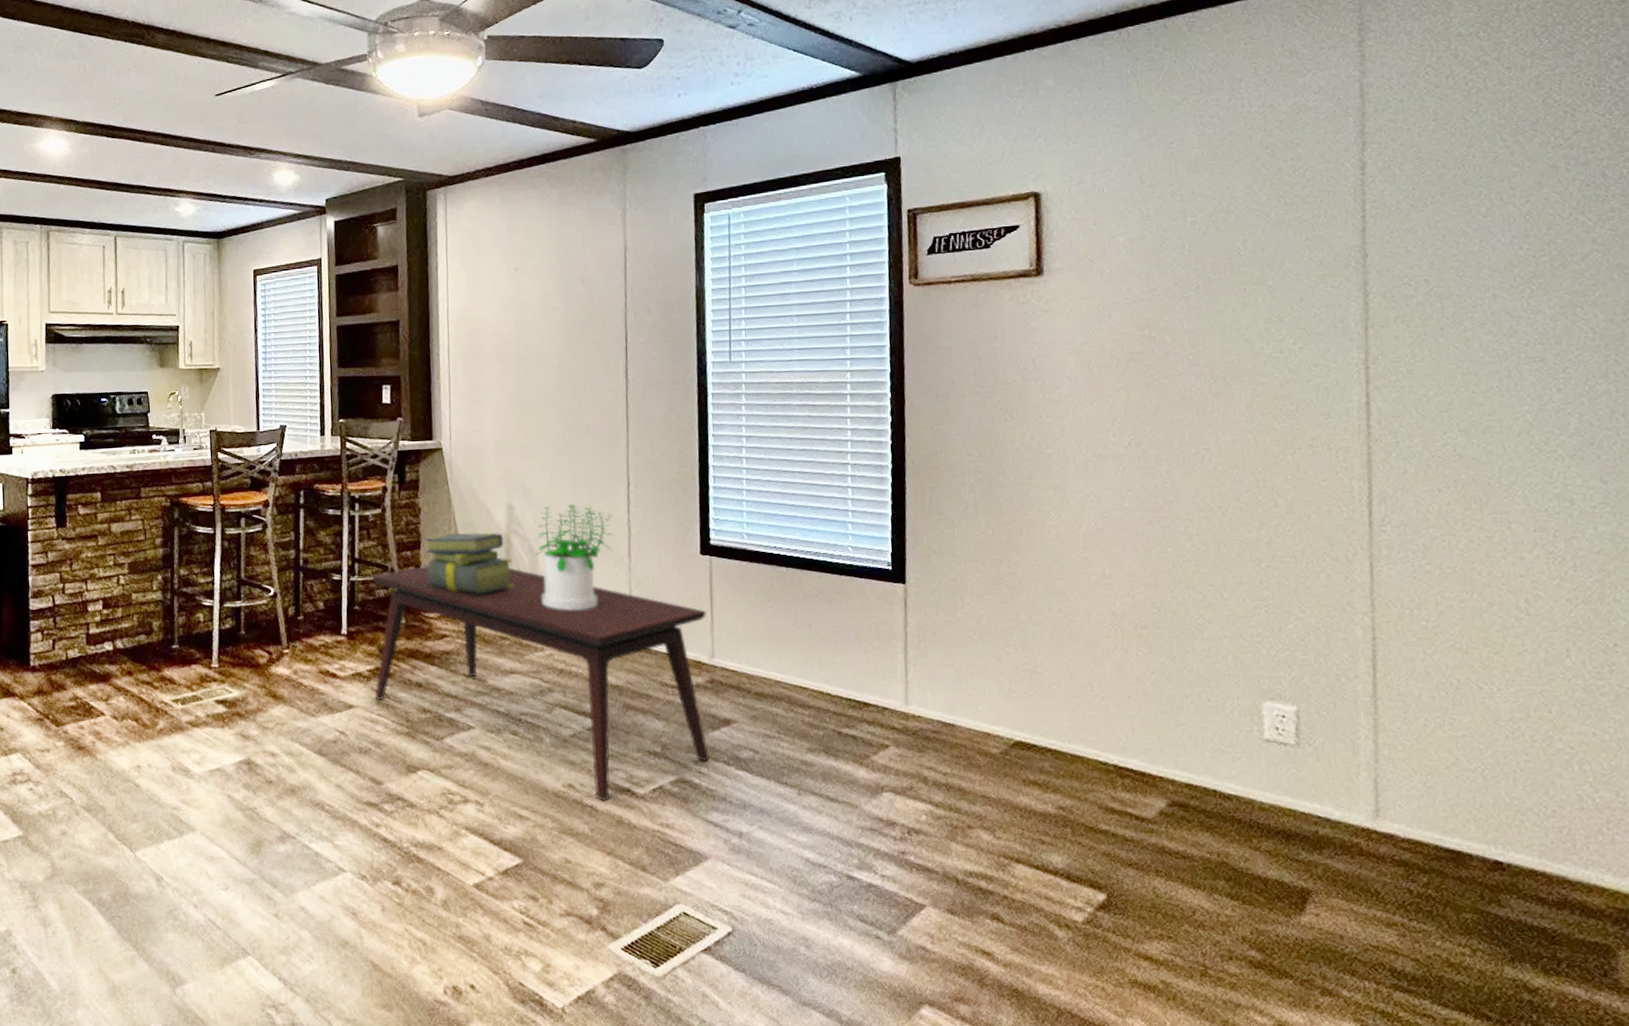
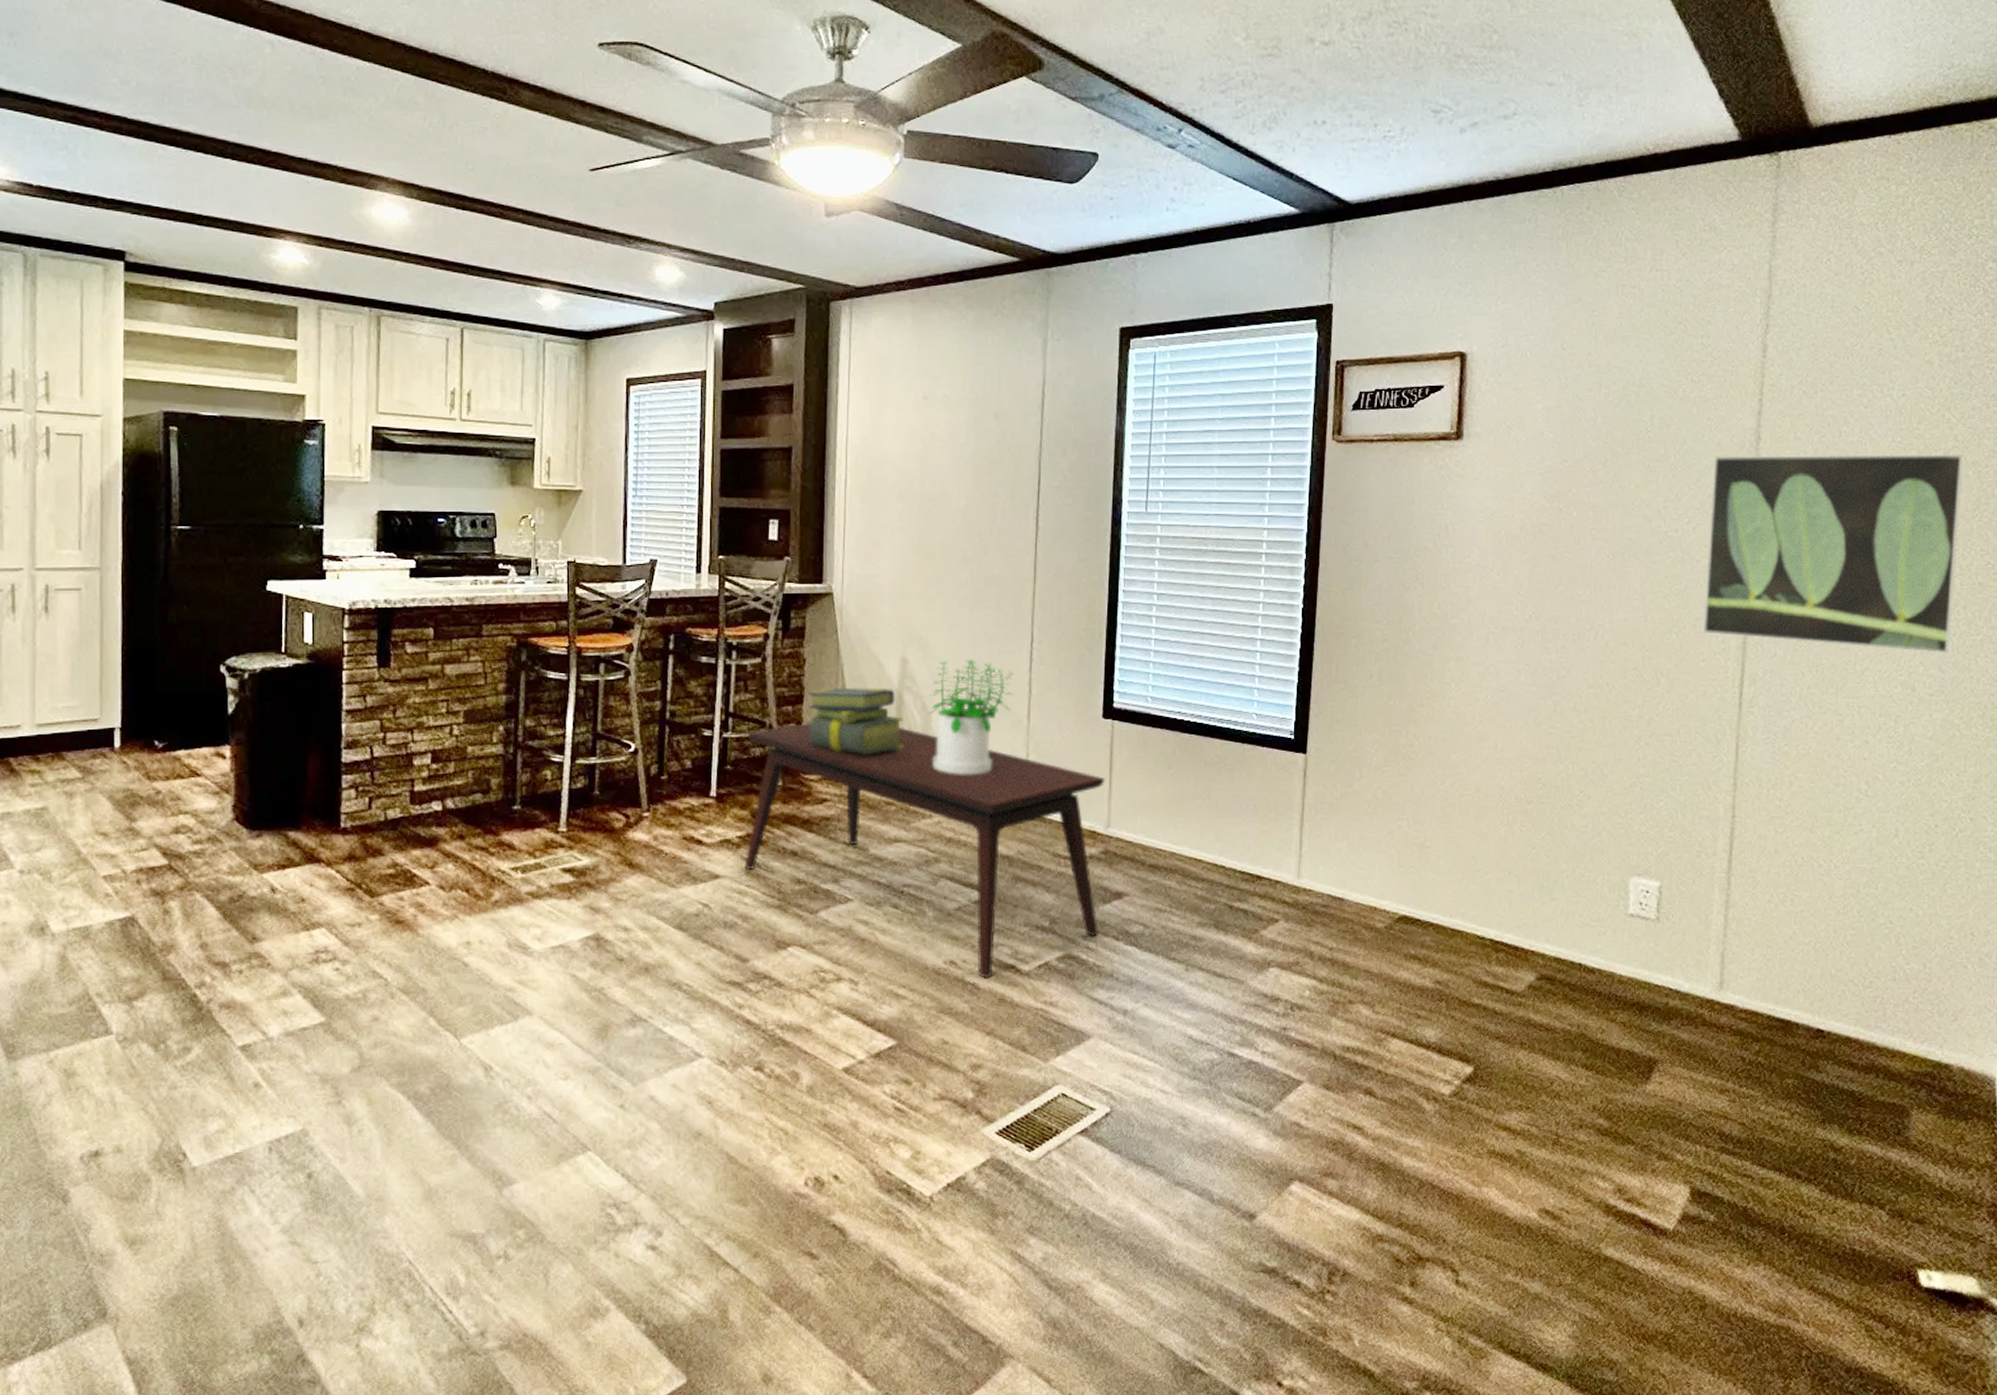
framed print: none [1316,256,1610,464] -> present [1702,453,1964,654]

